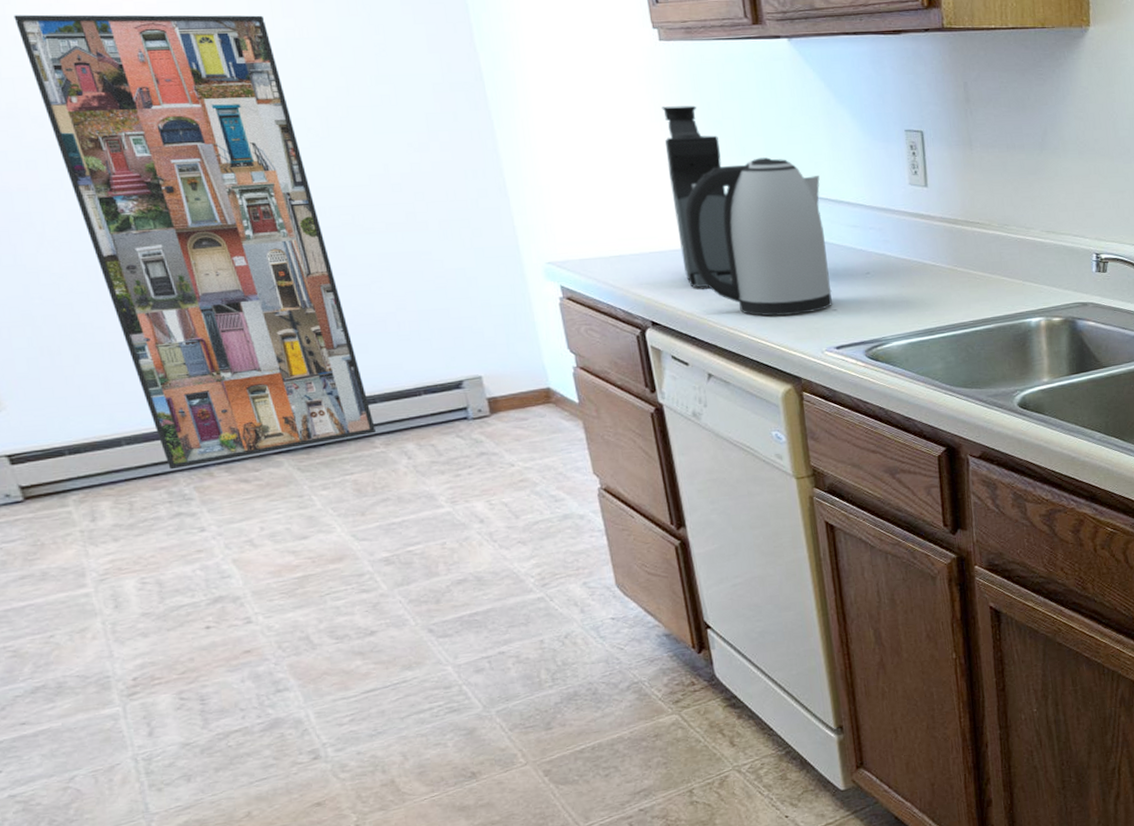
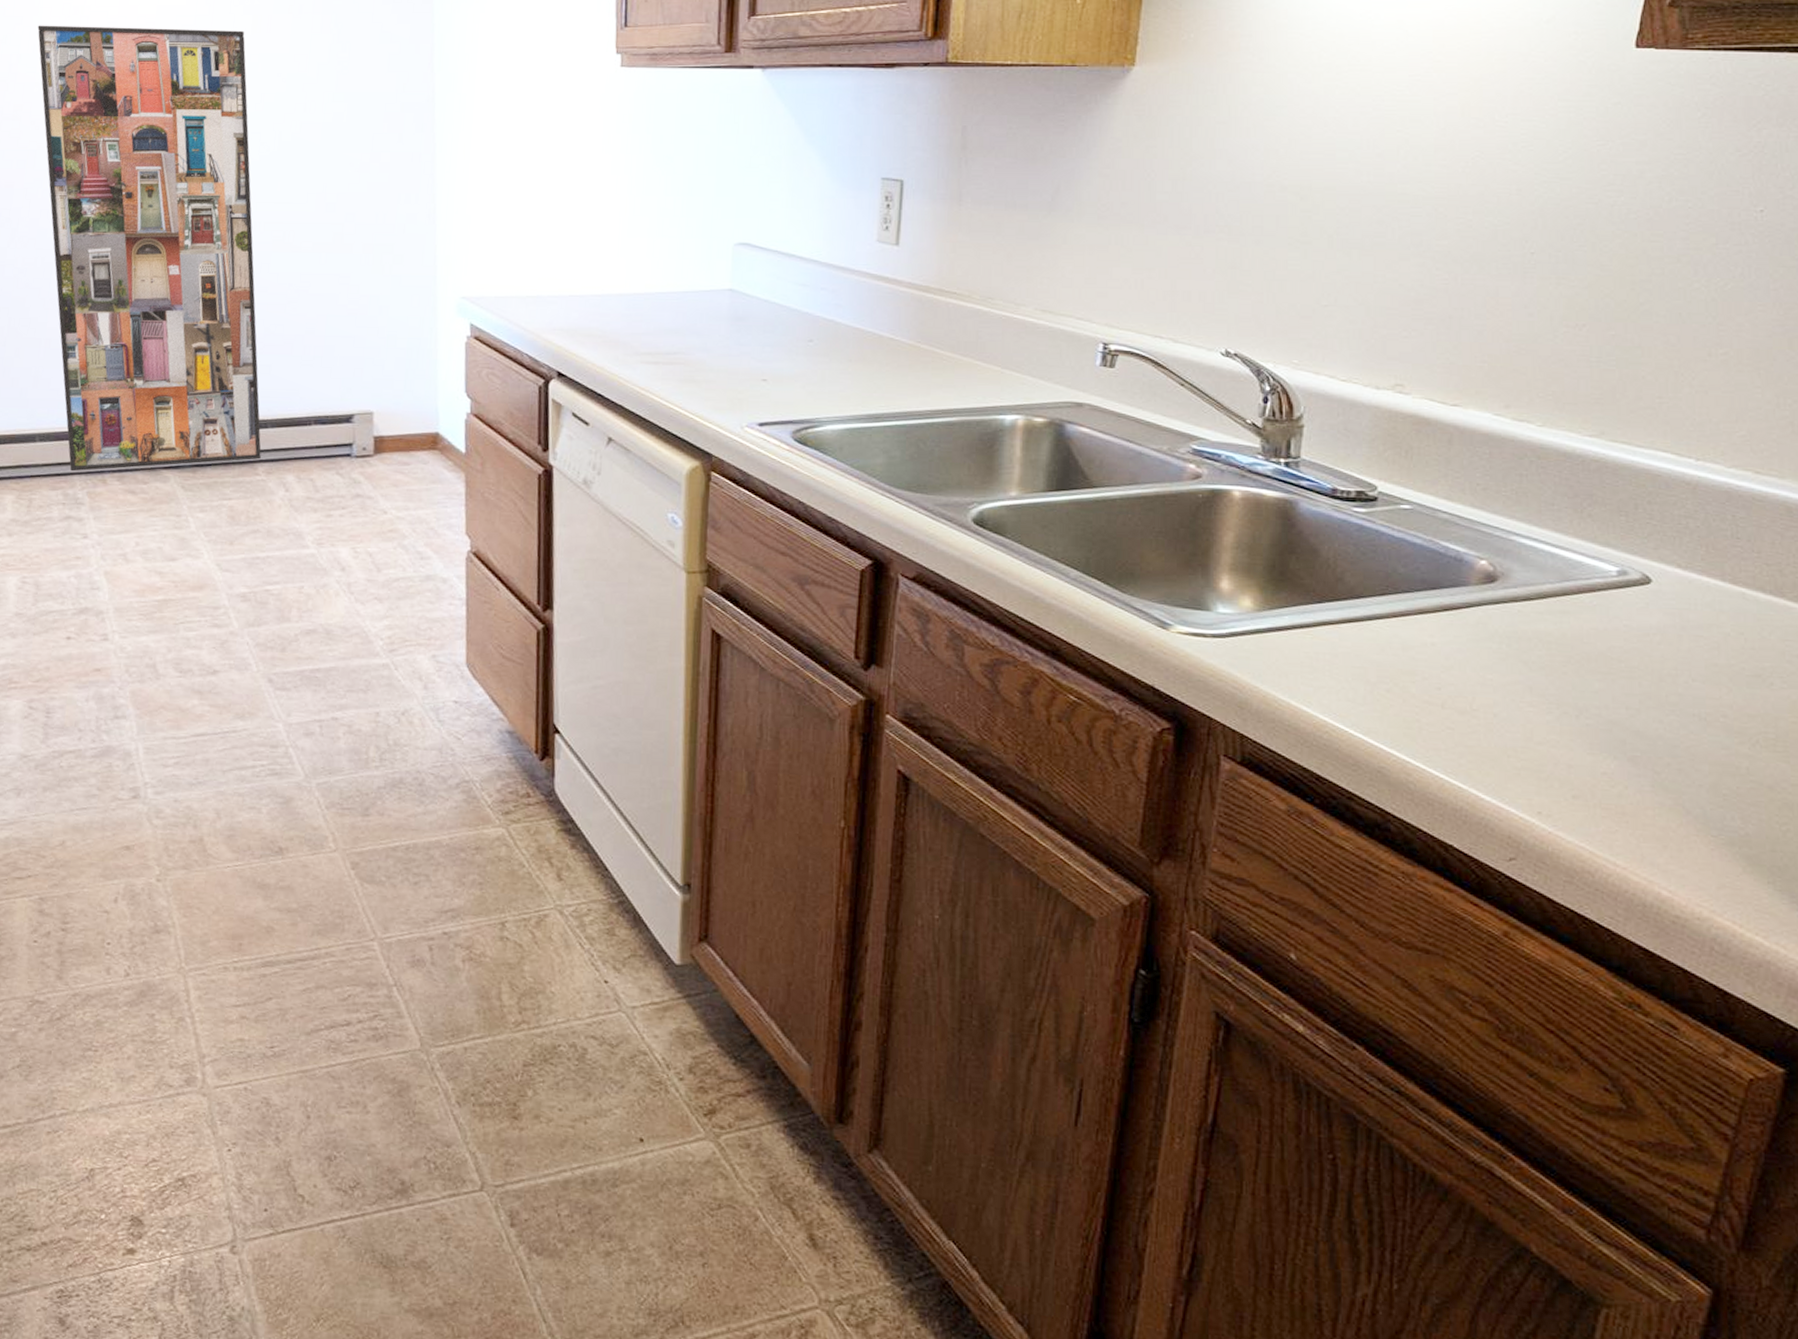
coffee maker: present [661,105,733,288] -> none [603,138,666,339]
kettle: present [685,157,832,316] -> none [613,199,772,382]

